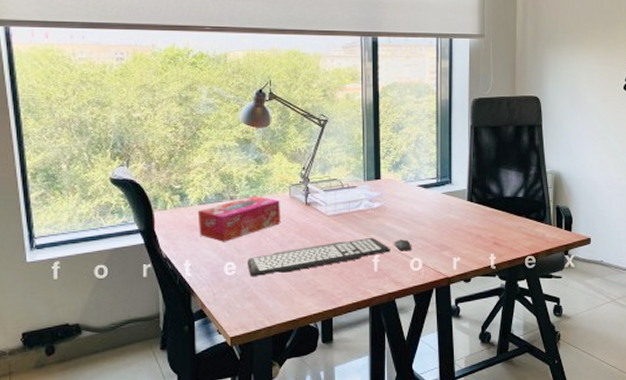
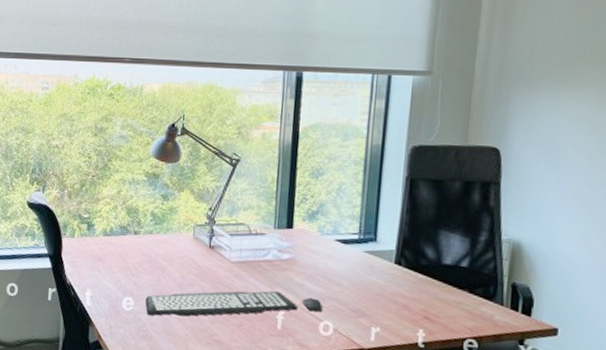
tissue box: present [197,196,281,242] -> none [102,232,183,276]

